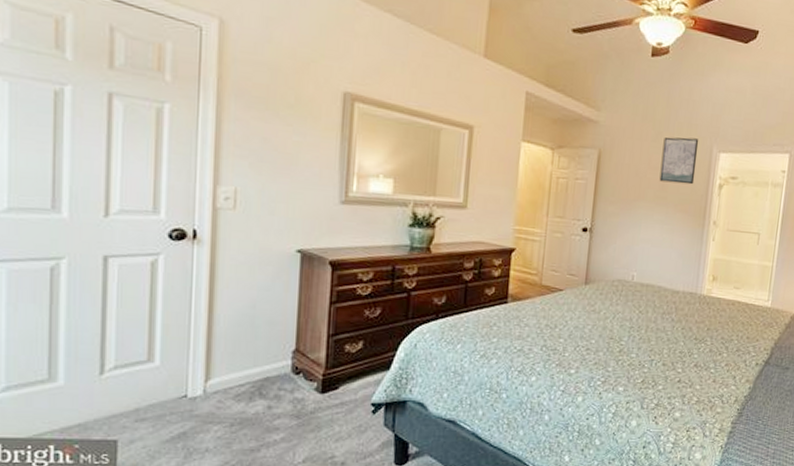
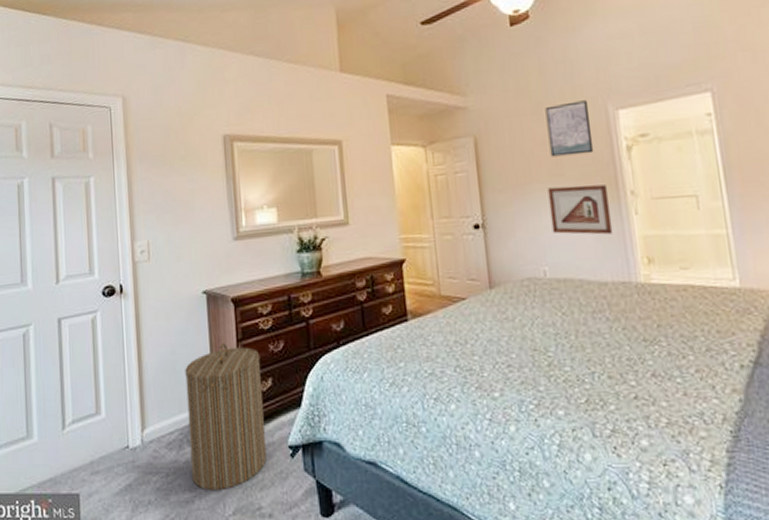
laundry hamper: none [260,303,354,441] -> present [185,343,267,491]
picture frame: none [646,207,698,254] -> present [547,185,613,235]

